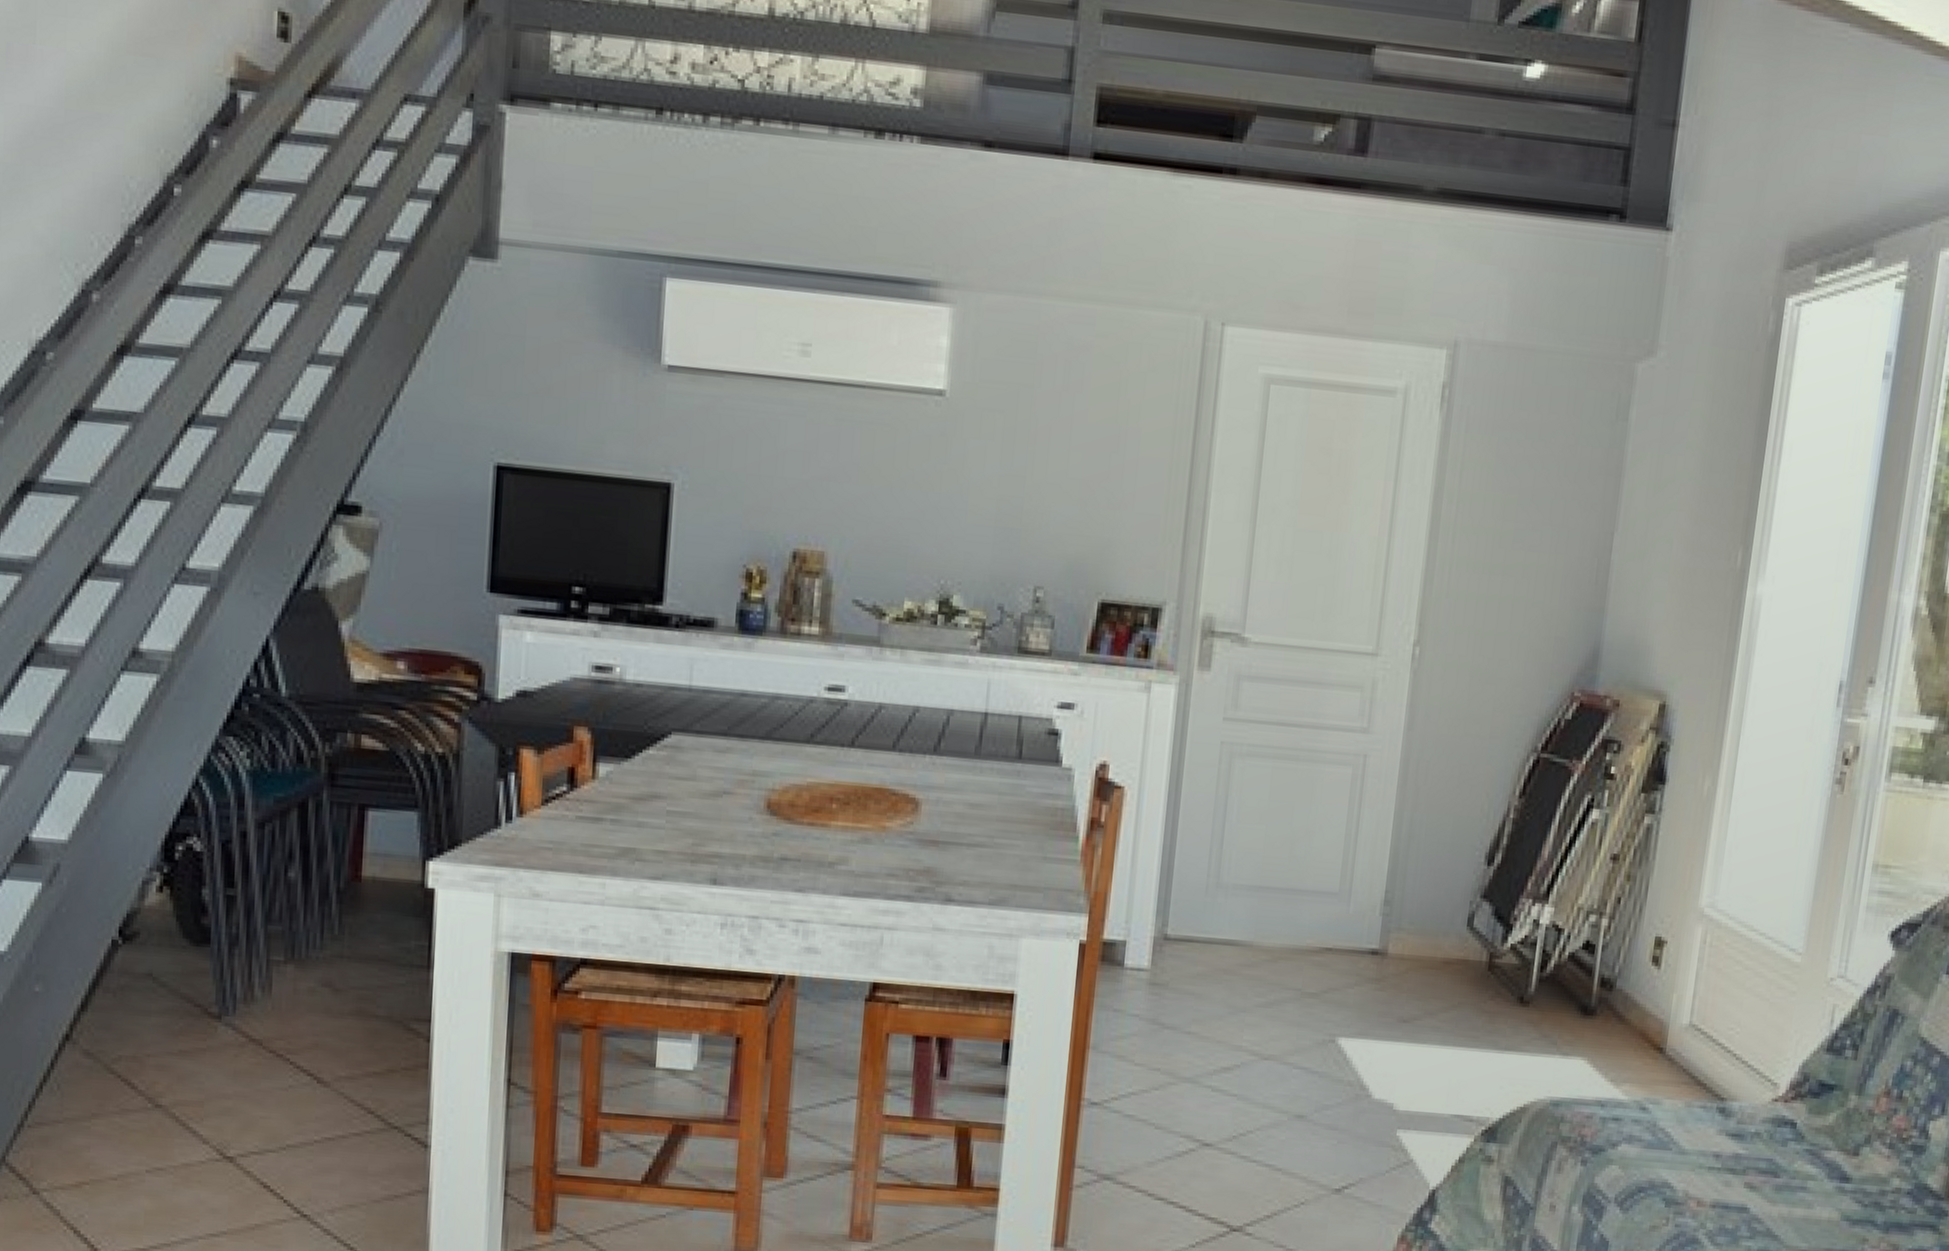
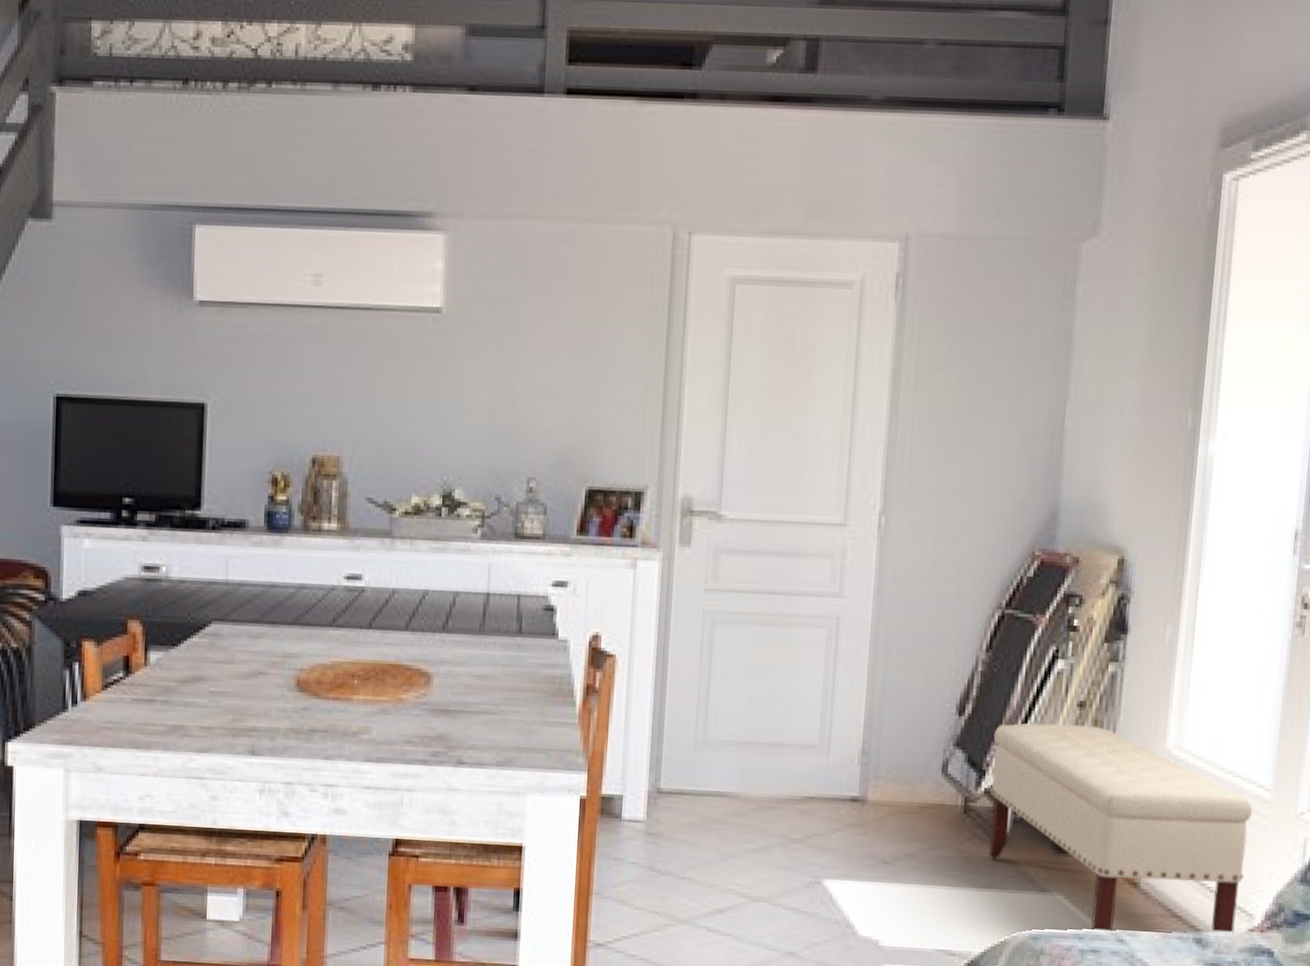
bench: none [1512,875,1783,1104] -> present [988,723,1253,934]

